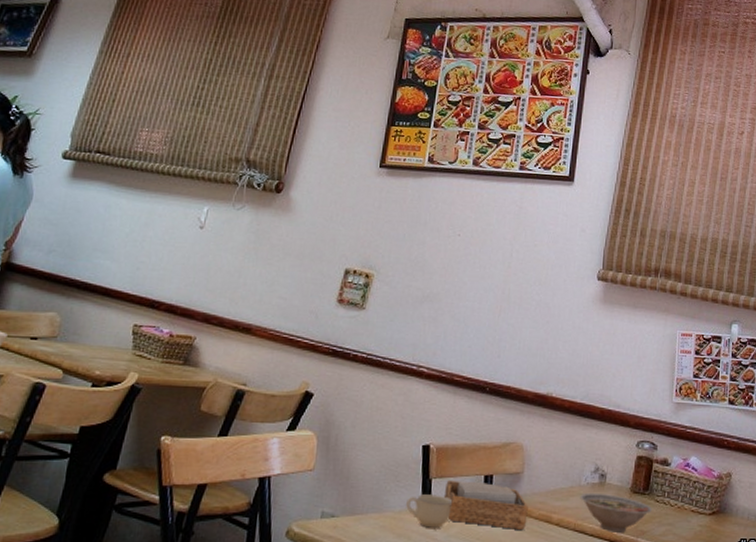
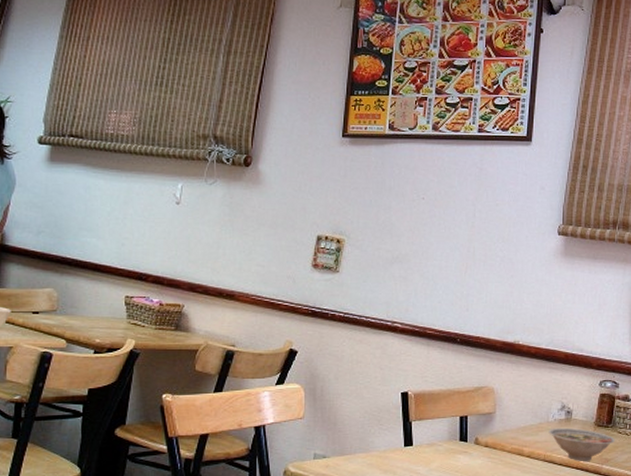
cup: present [406,494,453,528] -> none [390,435,432,464]
napkin holder: present [443,480,528,531] -> none [423,422,501,463]

